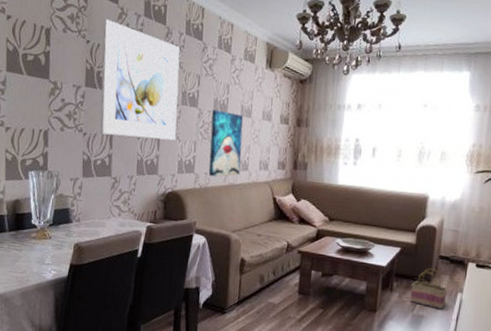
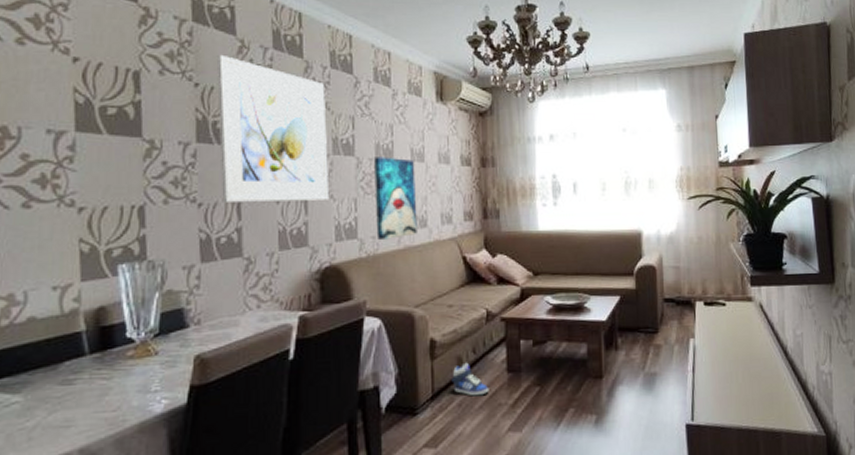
sneaker: none [254,280,283,308] -> present [452,362,489,396]
basket: present [411,267,448,310] -> none [638,314,678,362]

